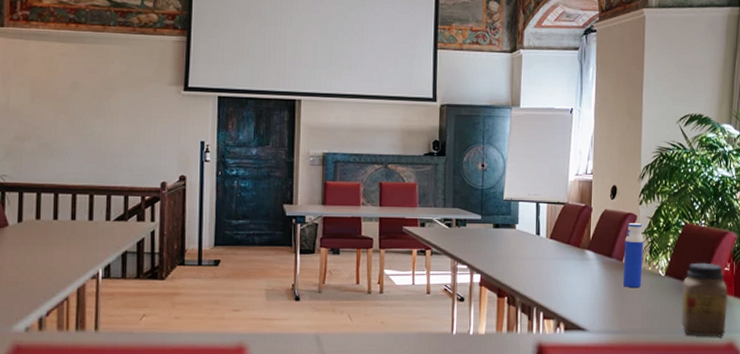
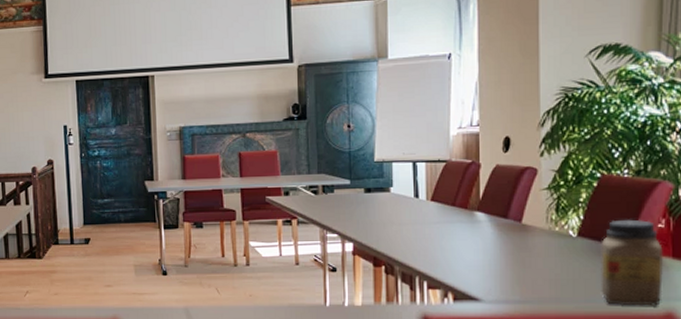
water bottle: present [622,222,643,288] -> none [522,177,547,252]

